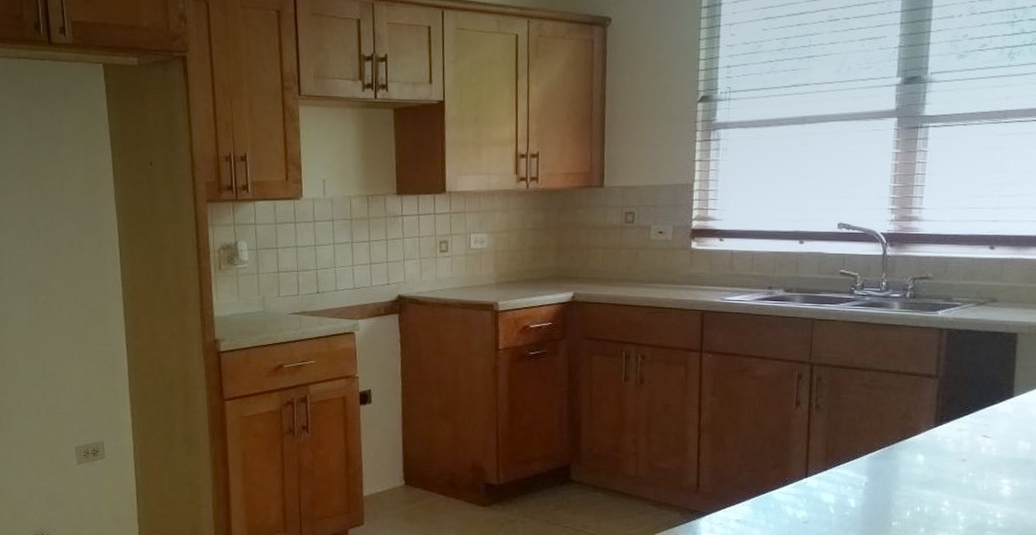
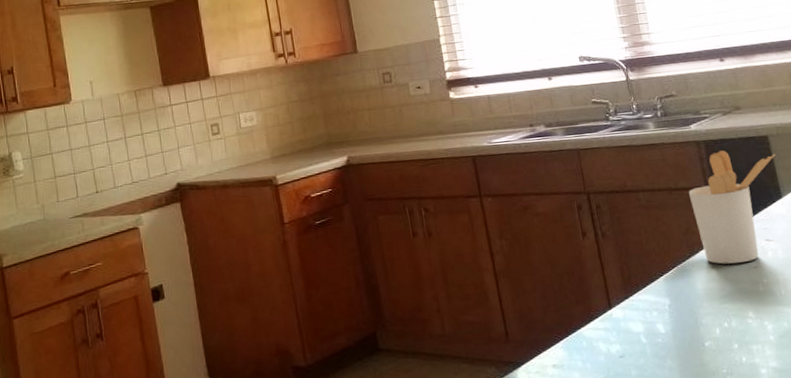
utensil holder: none [916,341,1019,454] -> present [688,150,775,265]

